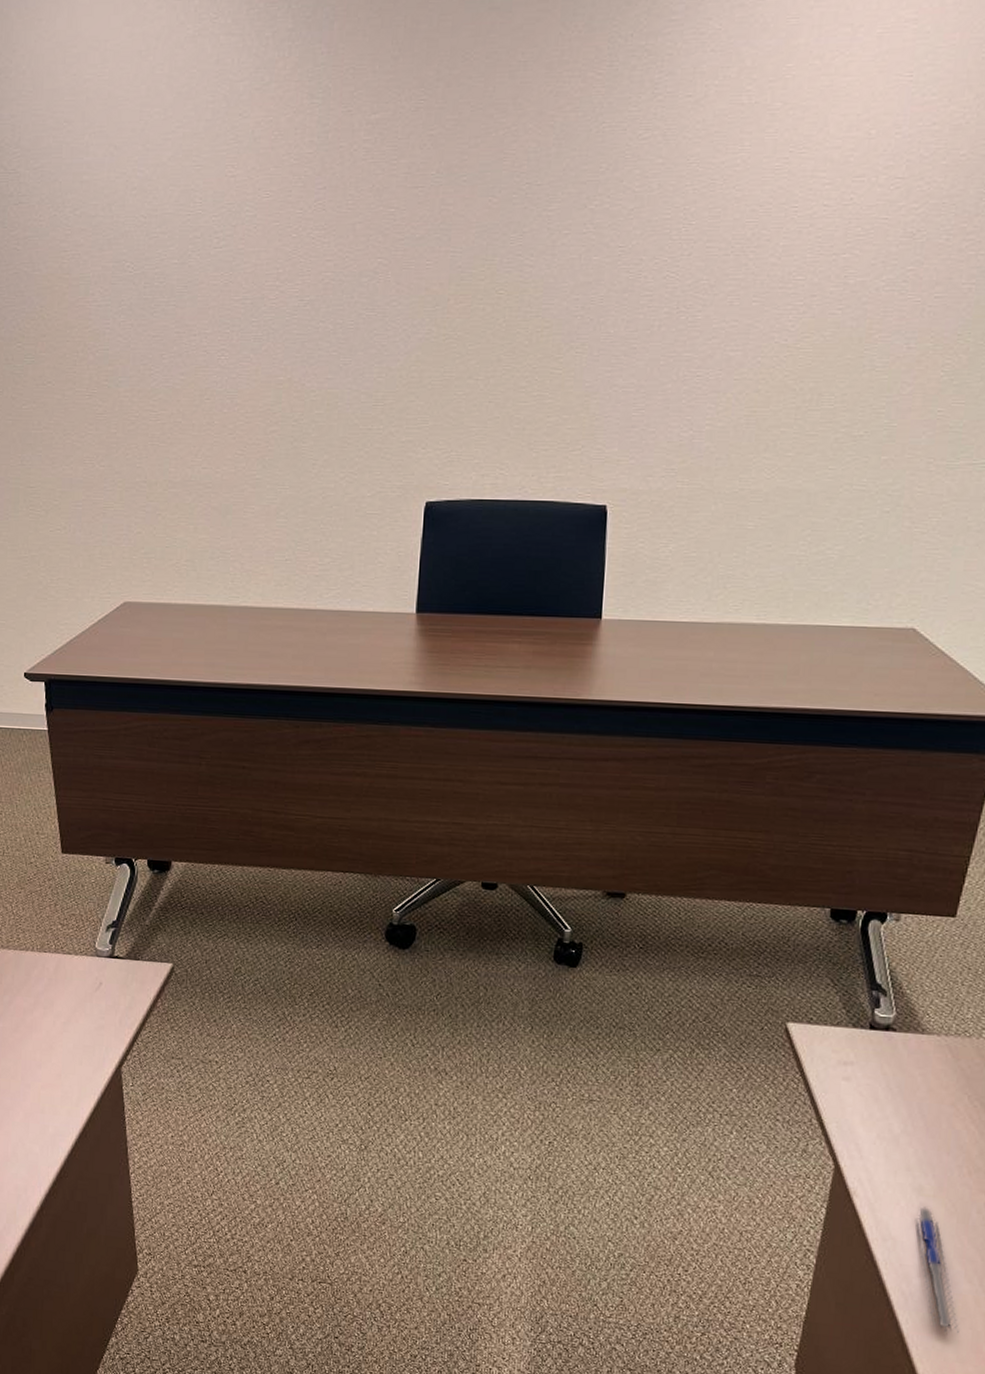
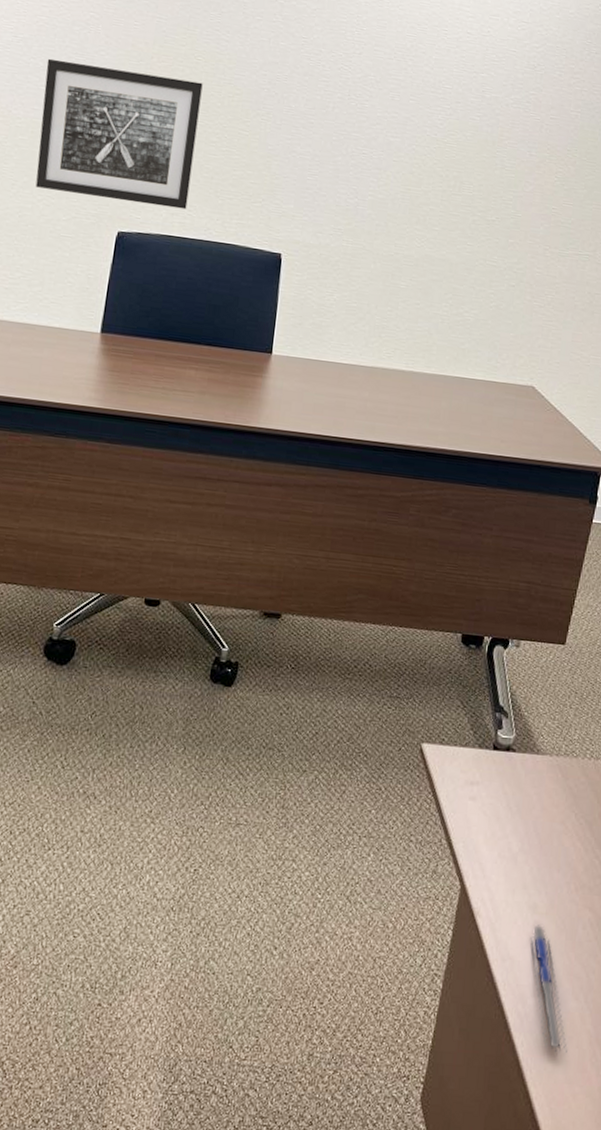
wall art: none [336,319,507,469] -> present [35,58,203,210]

